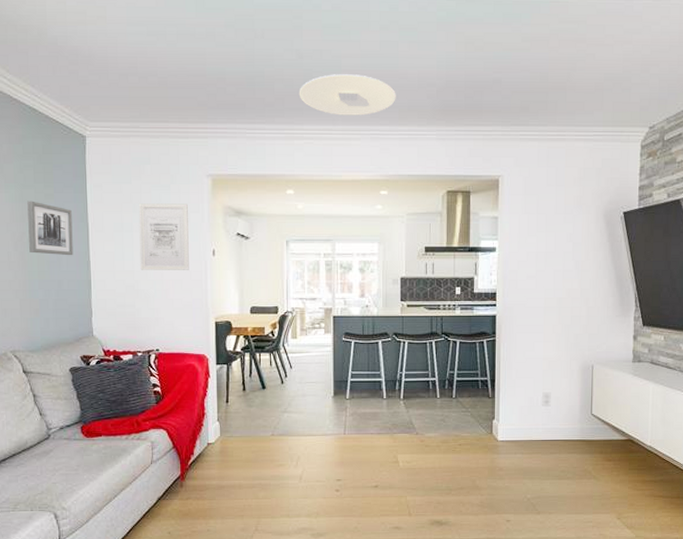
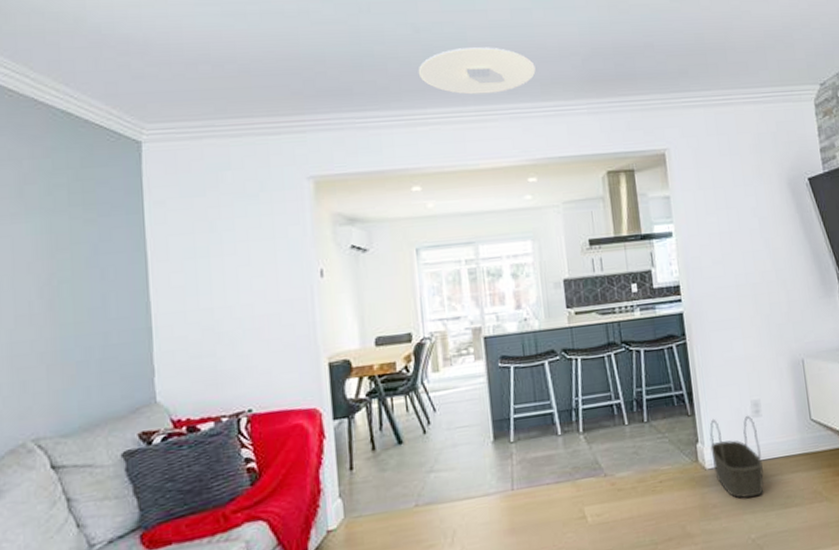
wall art: present [27,201,73,256] -> none [58,230,126,300]
wall art: present [138,203,189,270] -> none [216,215,290,306]
basket: none [504,403,545,467] -> present [709,415,765,498]

